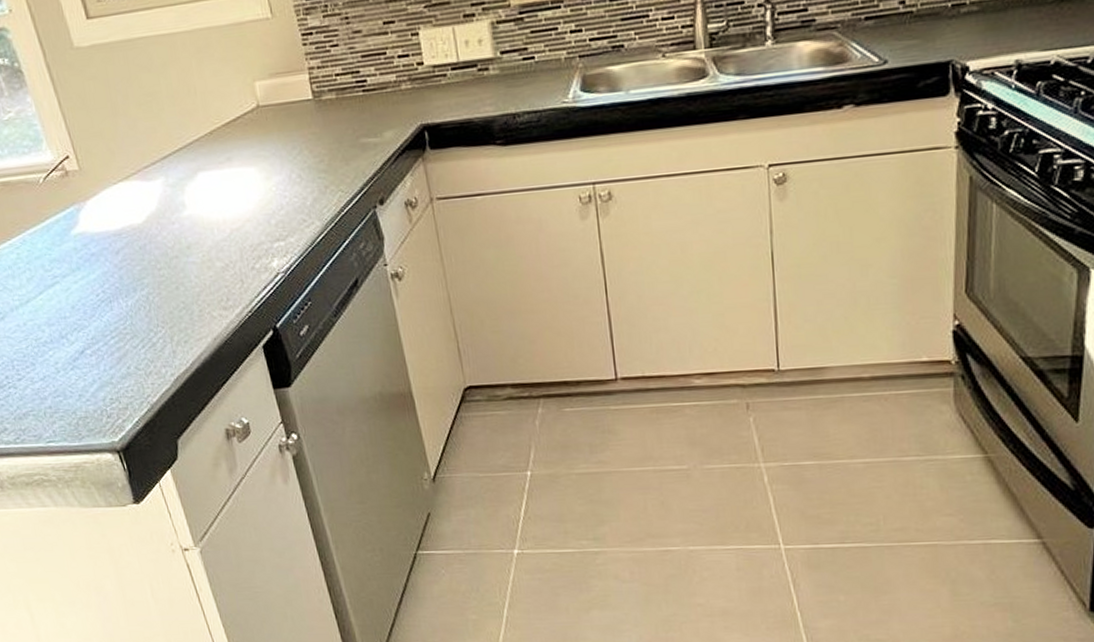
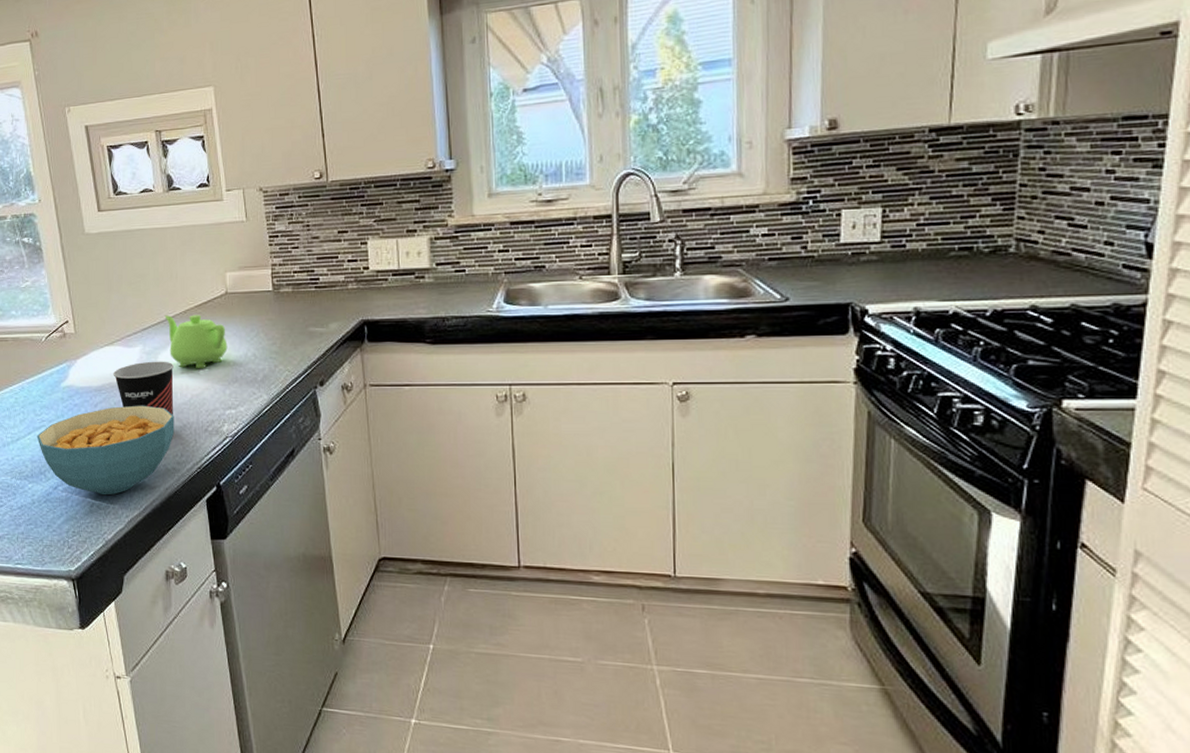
cereal bowl: none [50,246,216,354] -> present [36,405,175,496]
cup: none [133,193,212,255] -> present [113,361,173,415]
teapot: none [186,134,267,199] -> present [164,314,228,369]

